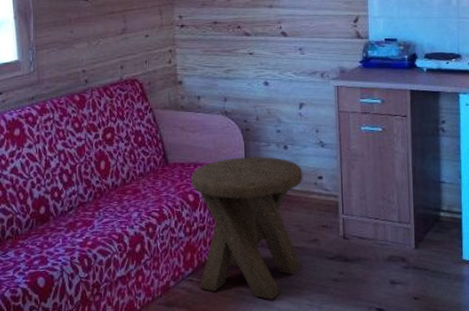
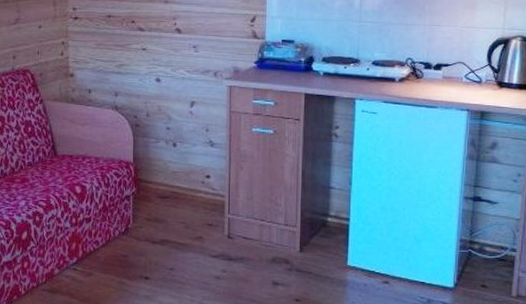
music stool: present [191,157,303,300] -> none [79,152,191,293]

